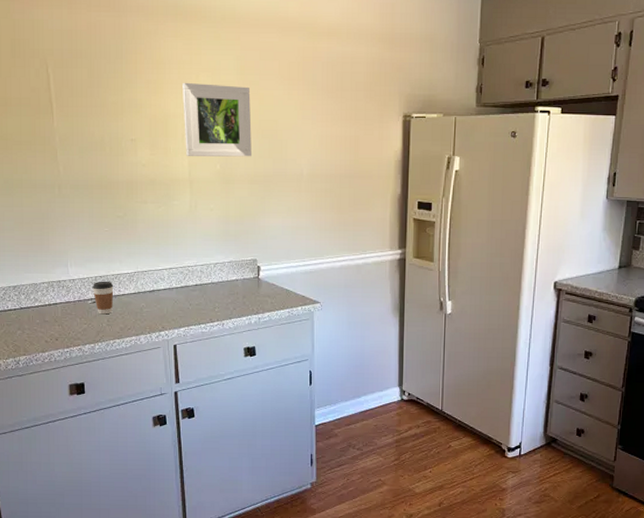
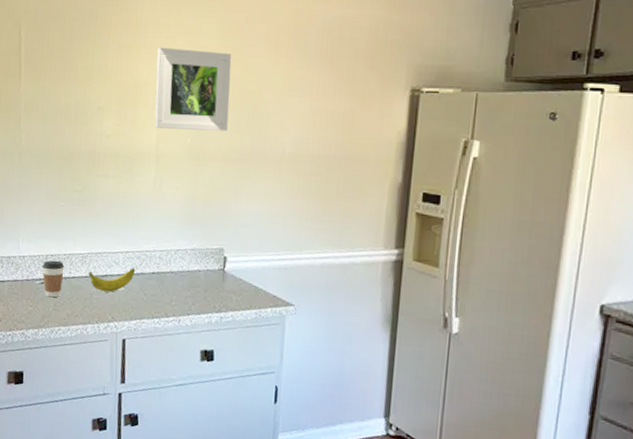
banana: none [136,282,180,305] -> present [87,268,136,292]

